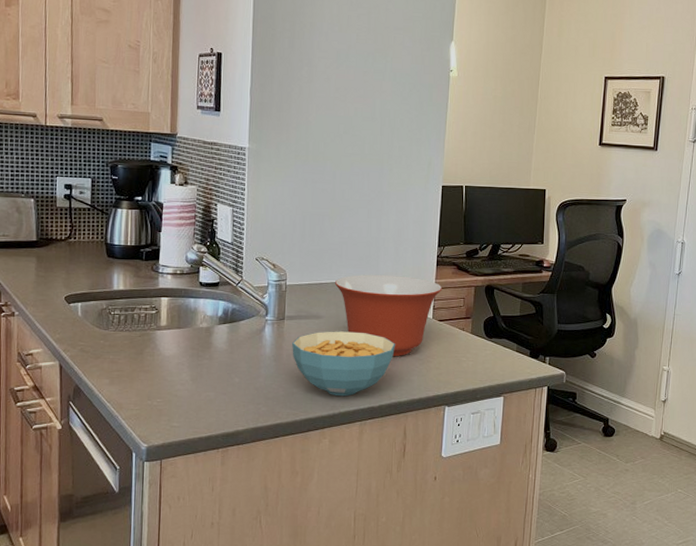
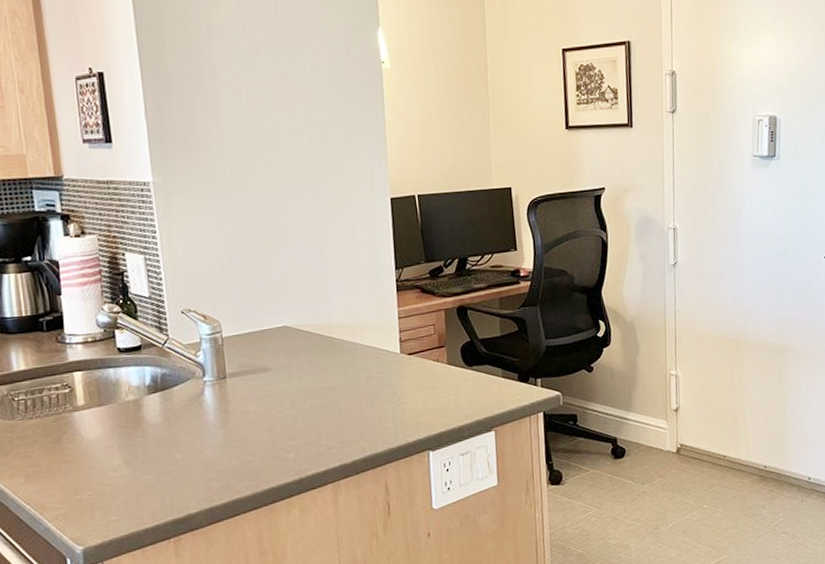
cereal bowl: present [292,331,395,397] -> none [239,380,362,458]
mixing bowl: present [334,274,443,357] -> none [279,308,408,404]

